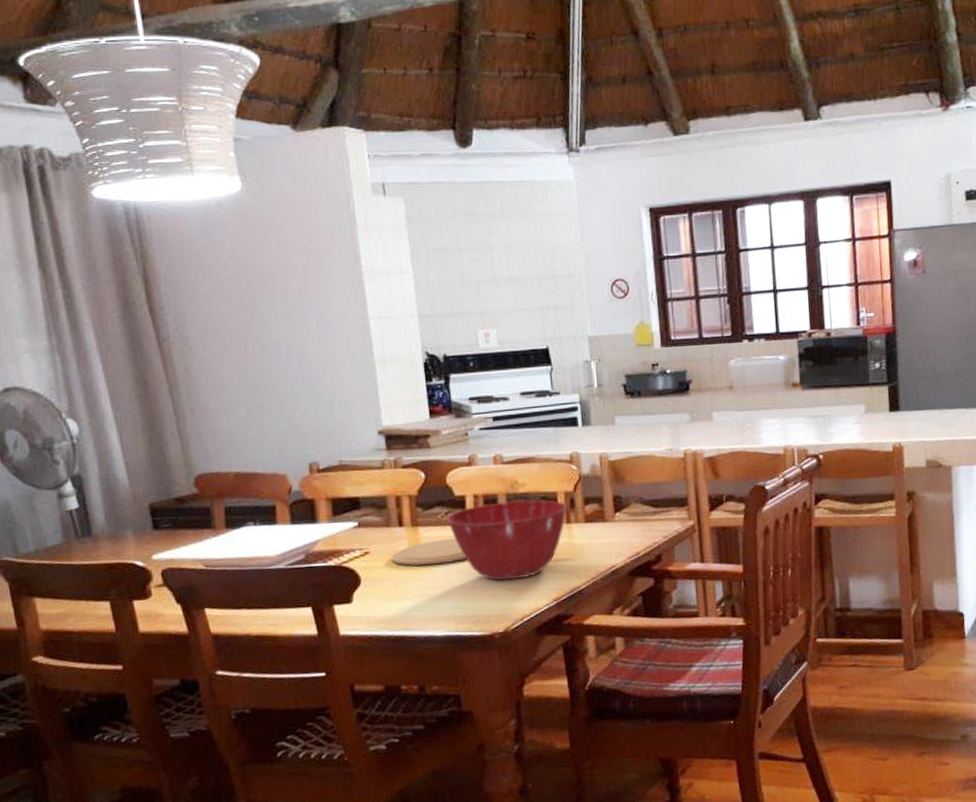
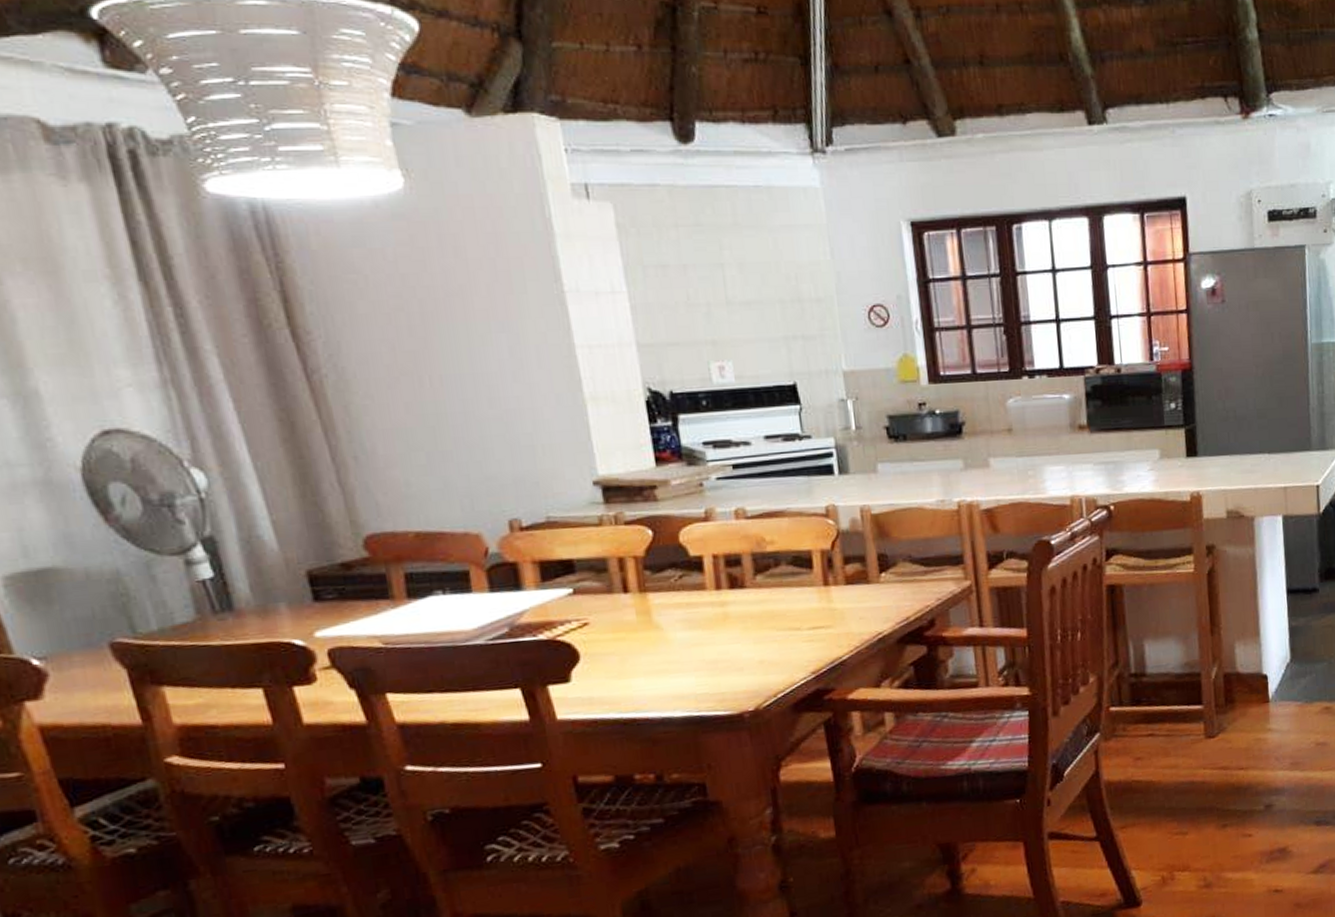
plate: present [390,538,466,566] -> none [615,604,706,638]
mixing bowl: present [446,500,568,581] -> none [680,559,825,653]

